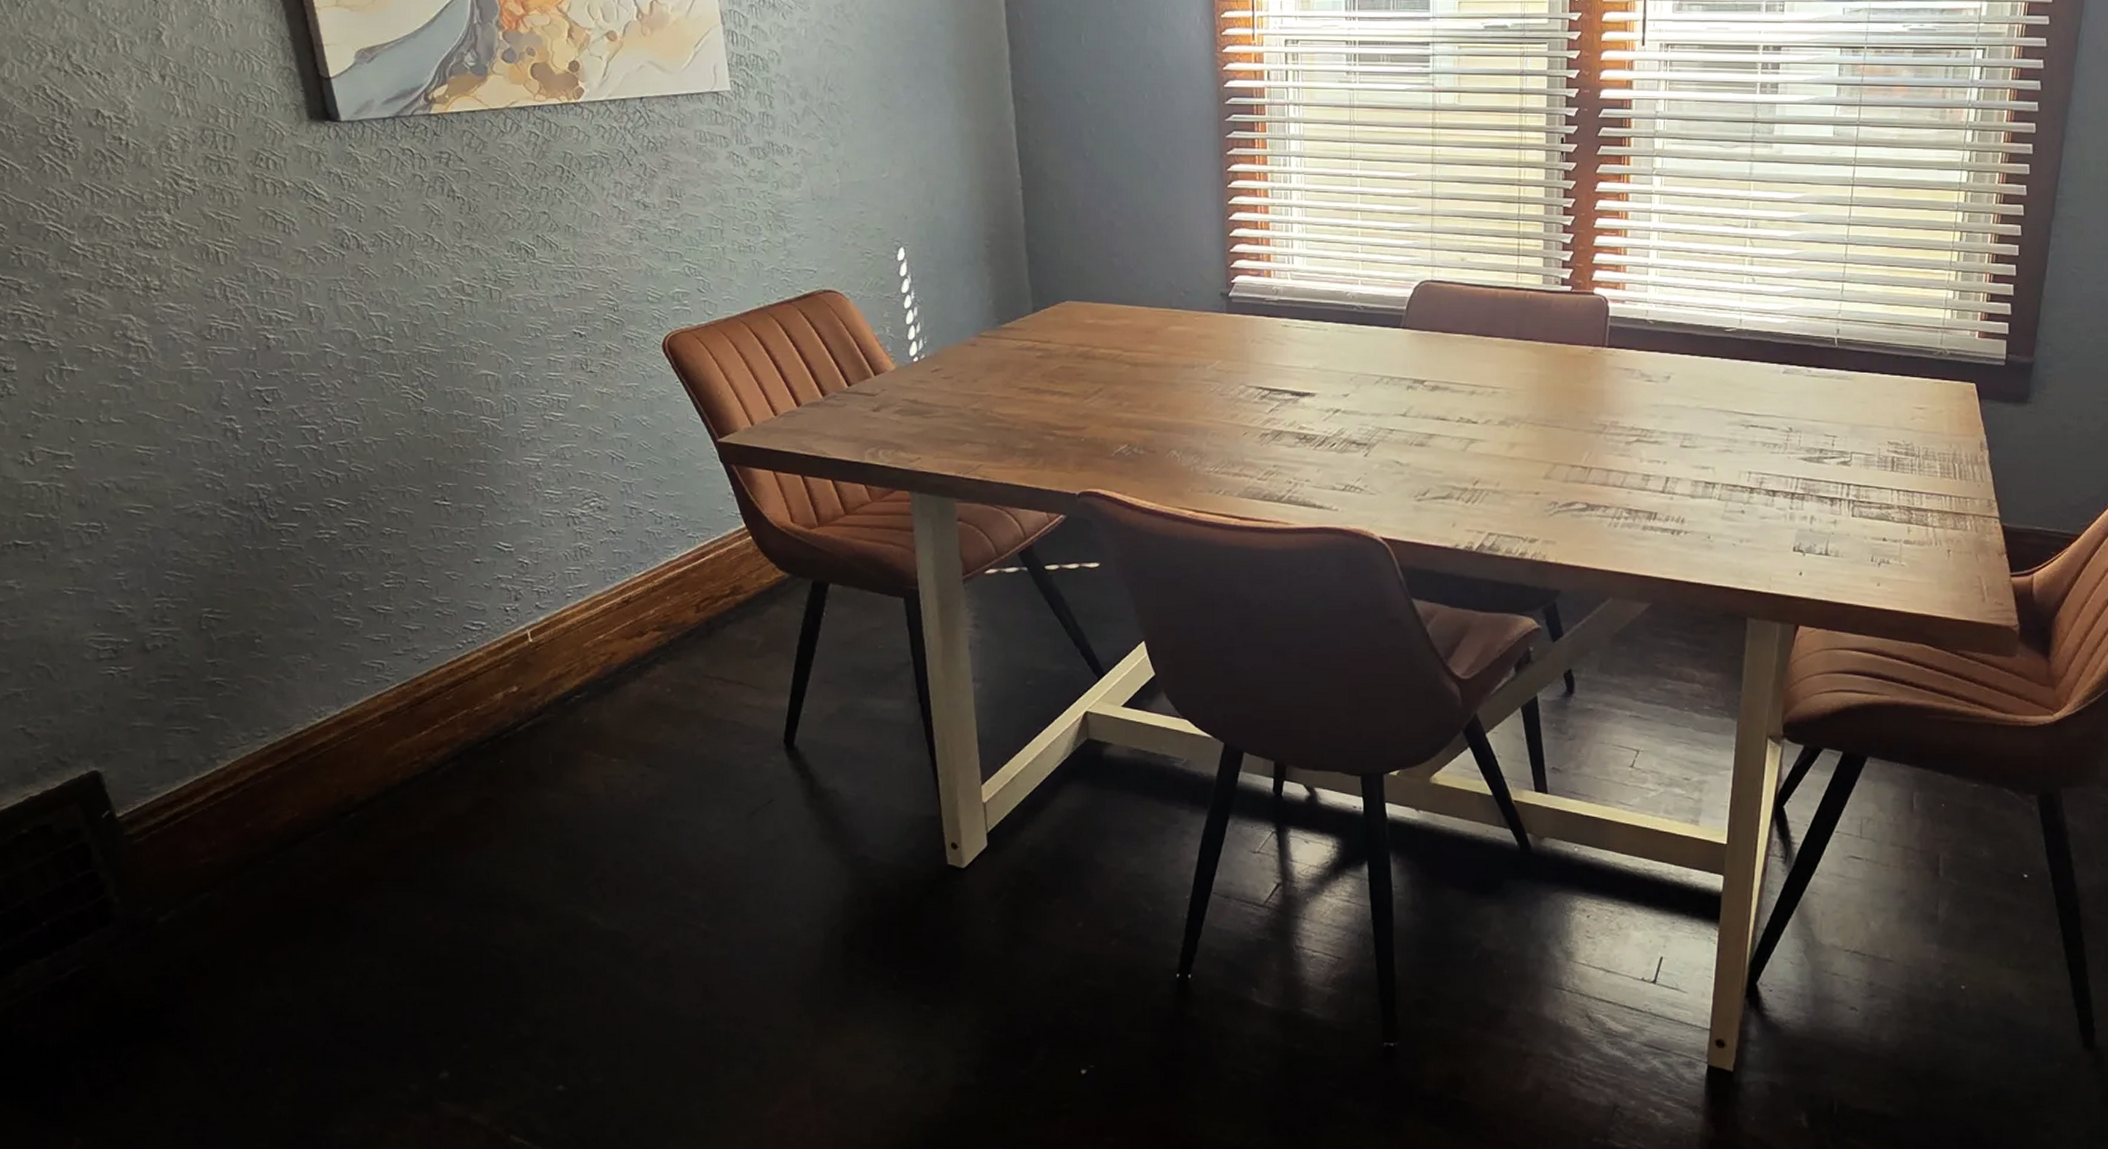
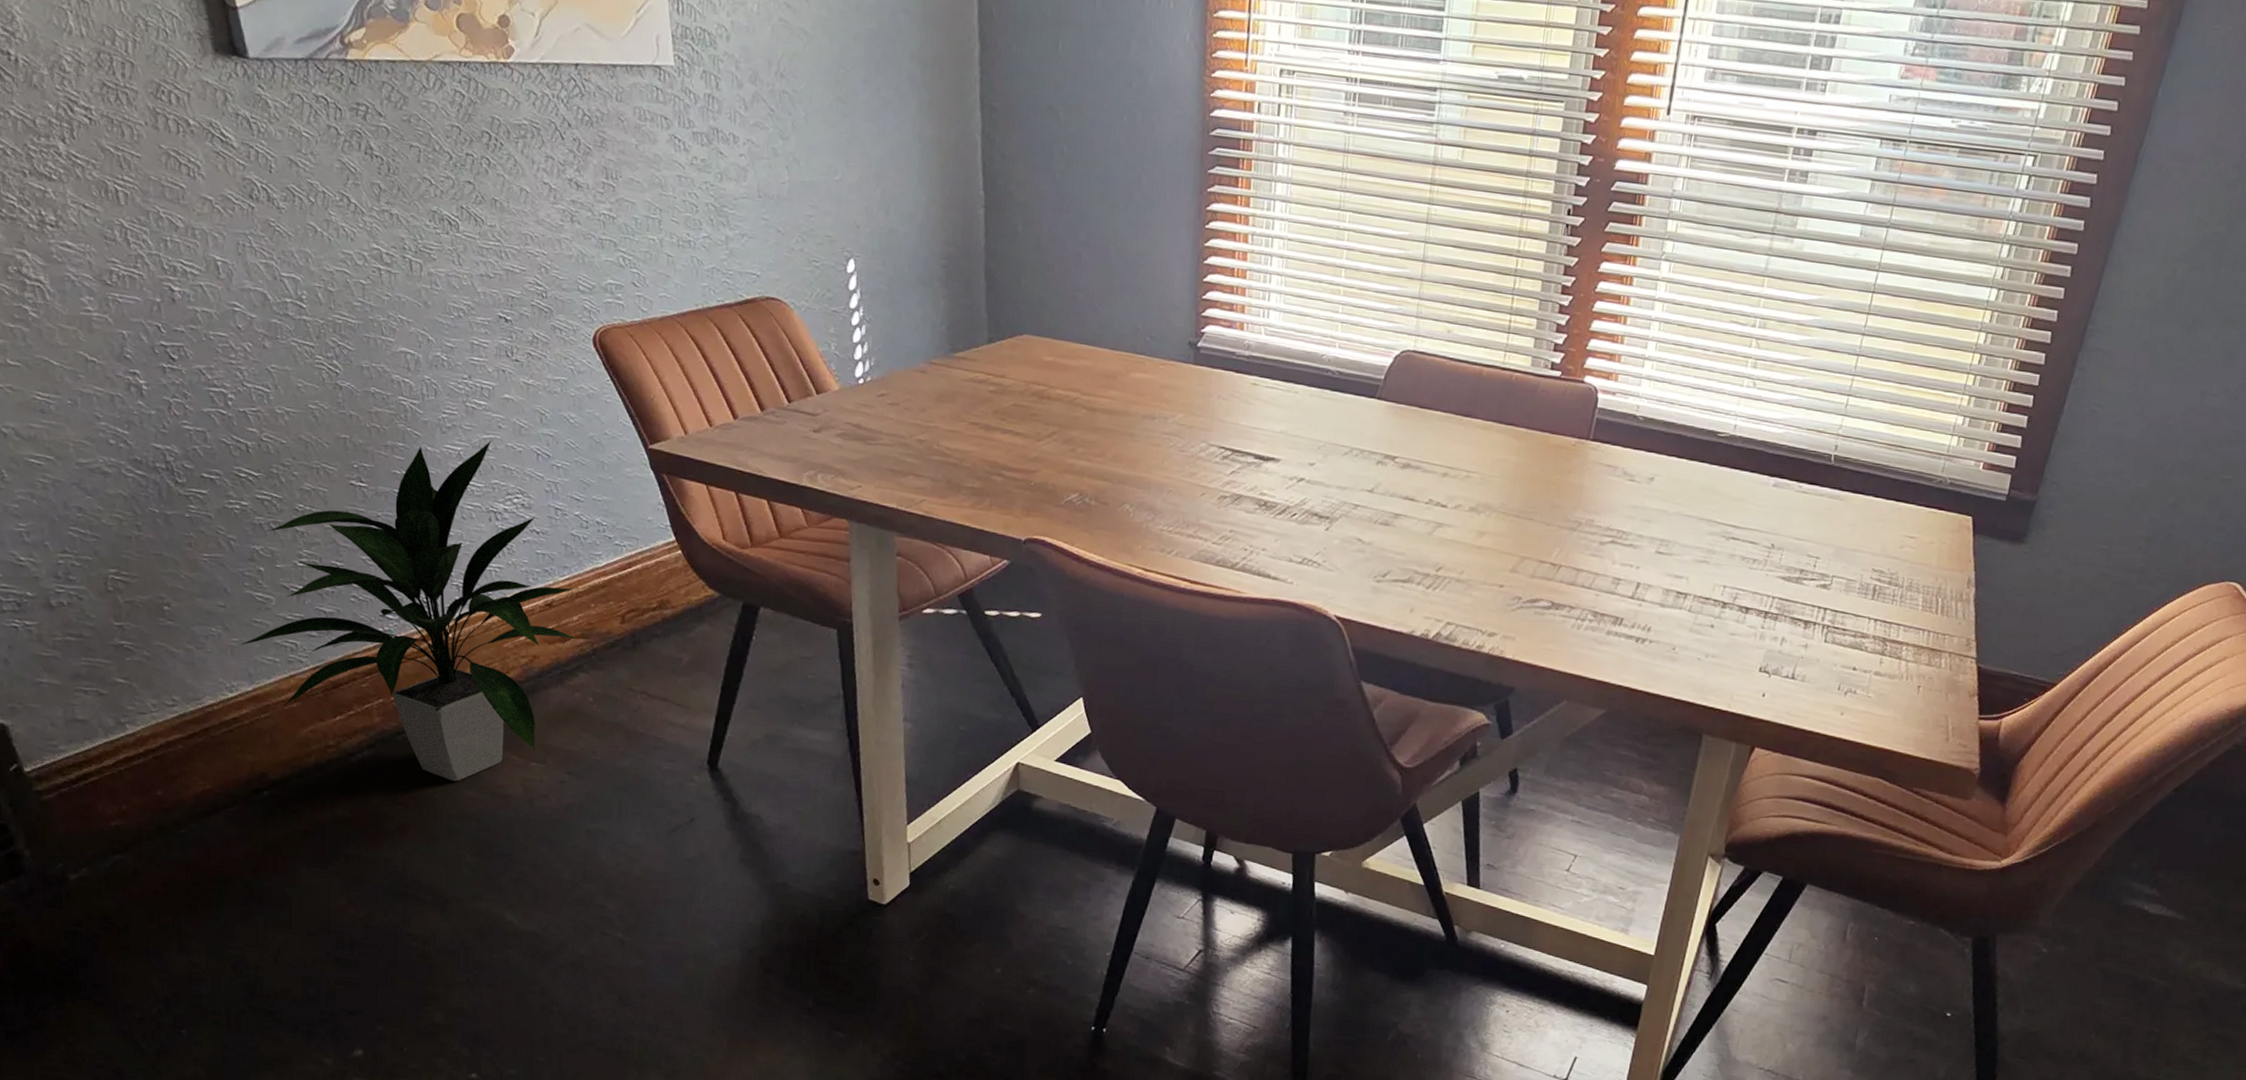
indoor plant: none [326,449,656,785] -> present [238,440,579,782]

